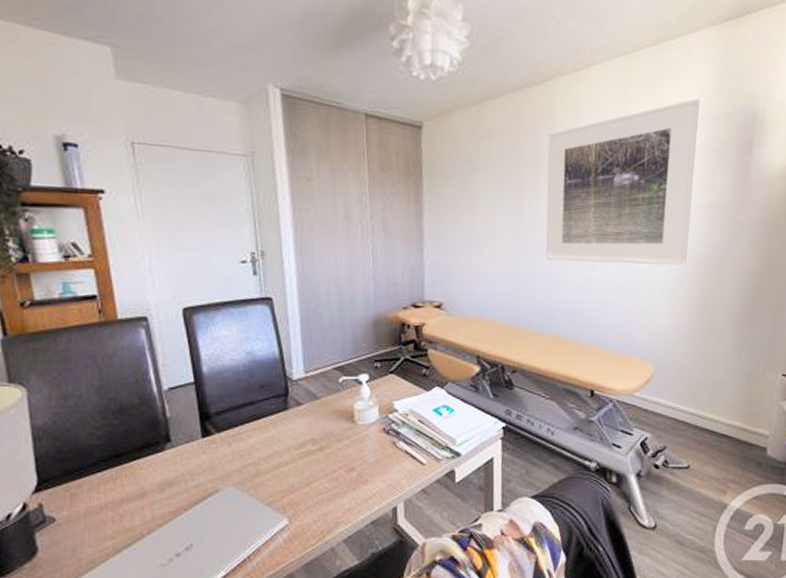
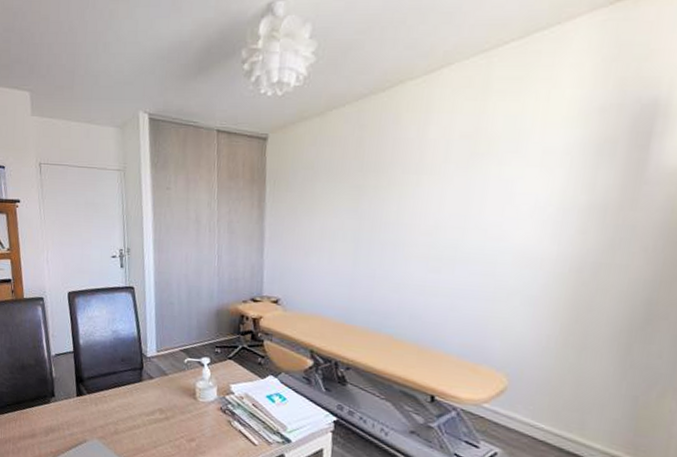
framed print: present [545,98,700,266] -> none [385,89,579,273]

